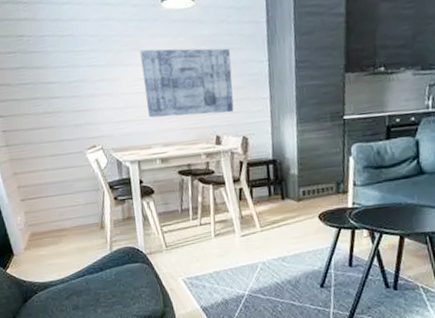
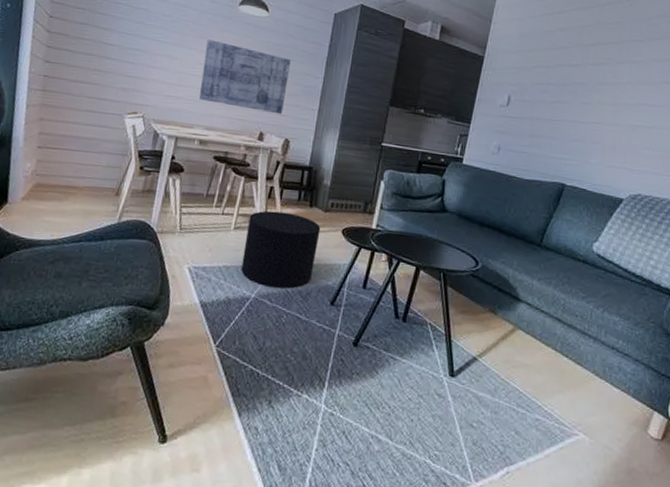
stool: none [226,210,298,283] -> present [241,210,321,290]

